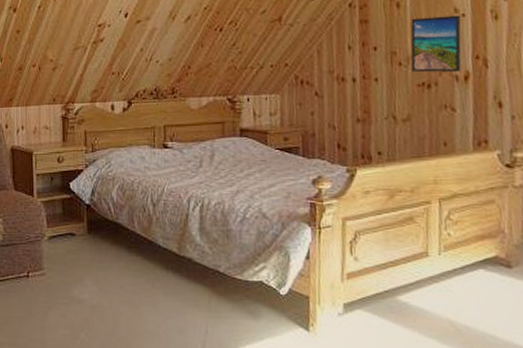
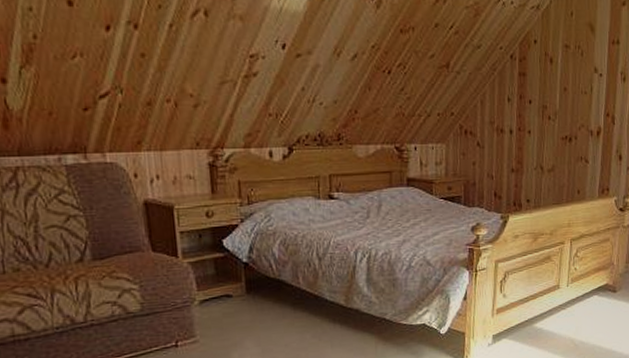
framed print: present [410,15,462,73] -> none [558,74,599,128]

